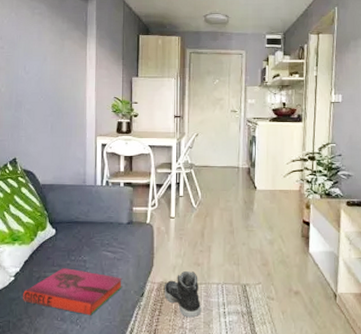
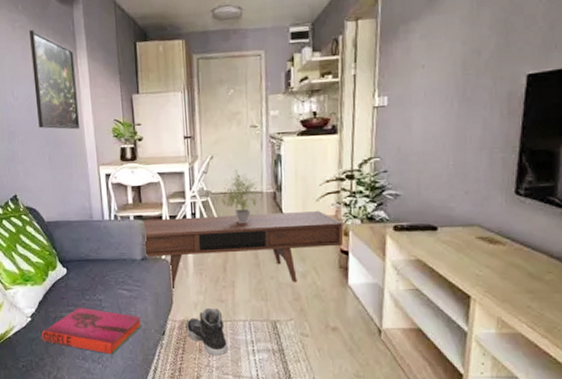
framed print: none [45,17,84,103] -> present [29,30,80,130]
coffee table: none [131,185,306,252] -> present [141,210,344,288]
potted plant: none [202,147,236,193] -> present [220,170,259,223]

